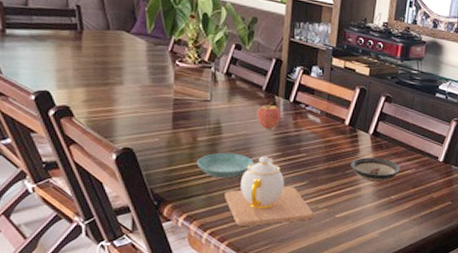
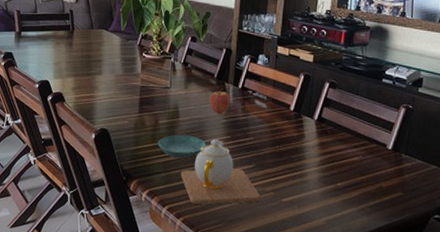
saucer: present [350,157,401,183] -> none [296,142,347,169]

